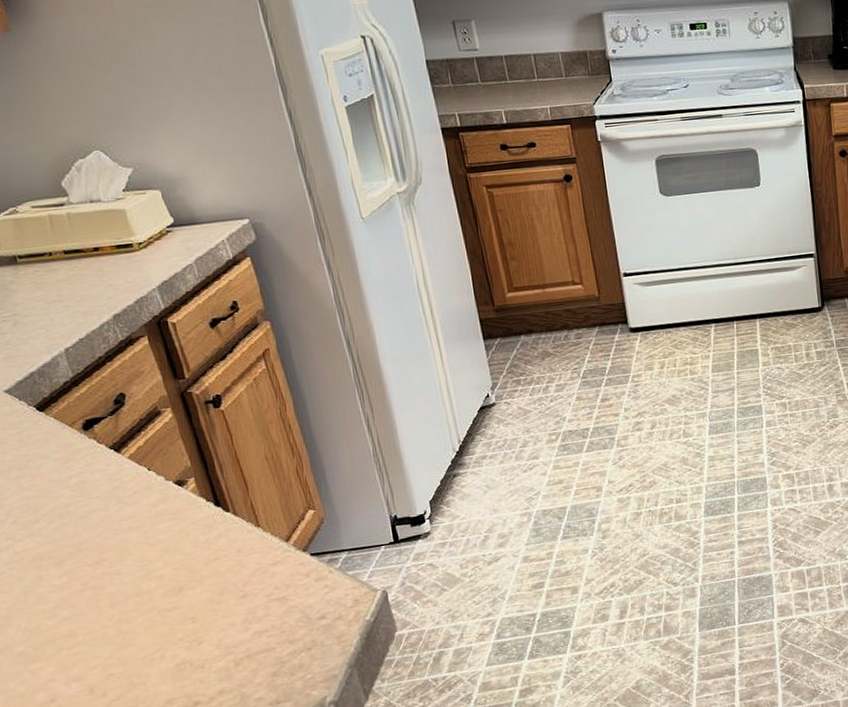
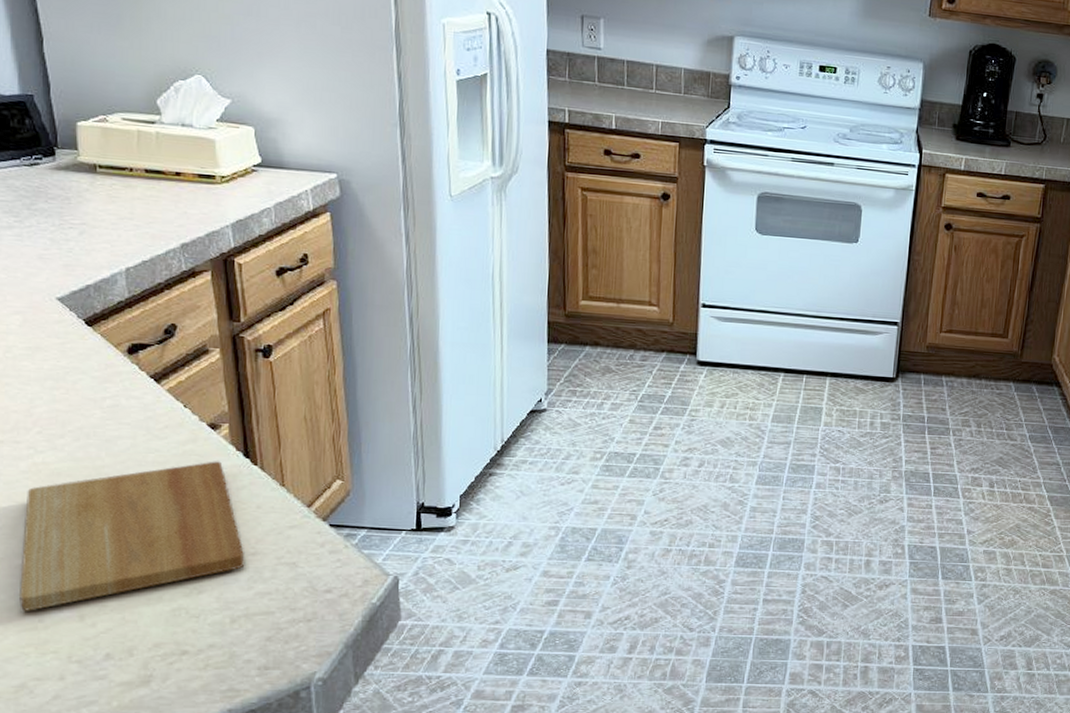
cutting board: none [14,515,238,695] -> present [20,461,245,611]

